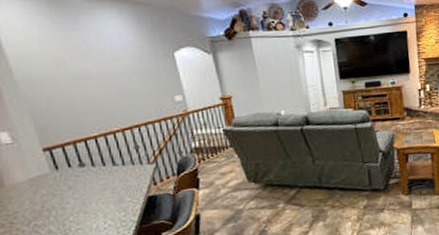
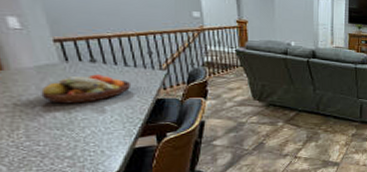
fruit bowl: none [35,178,122,216] -> present [41,74,132,104]

